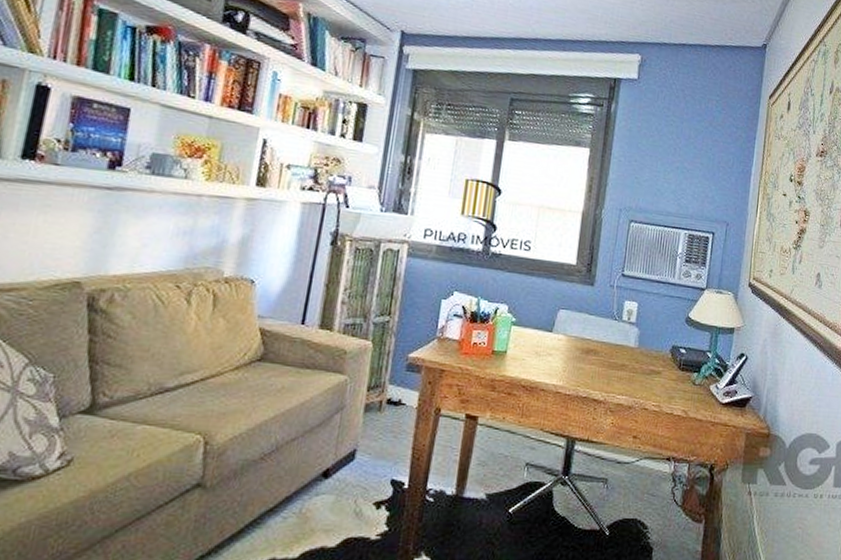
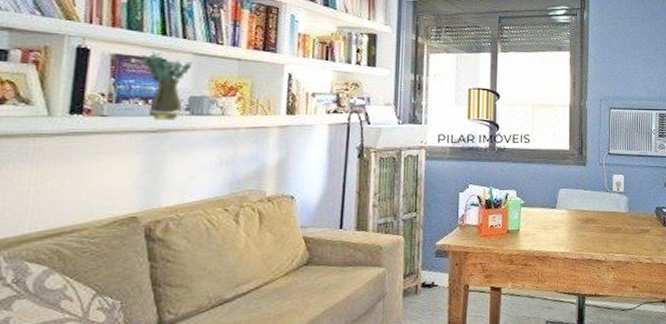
vase: none [100,98,160,178] -> present [138,52,193,120]

